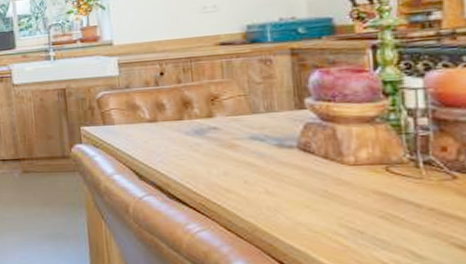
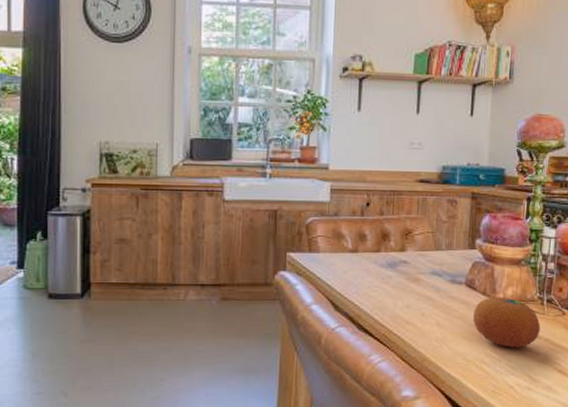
fruit: none [314,160,419,218] -> present [473,297,541,348]

